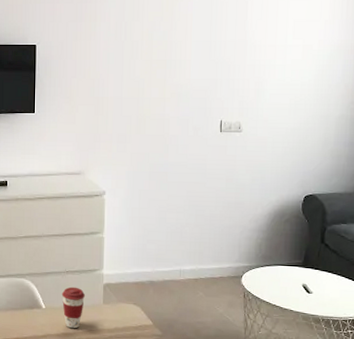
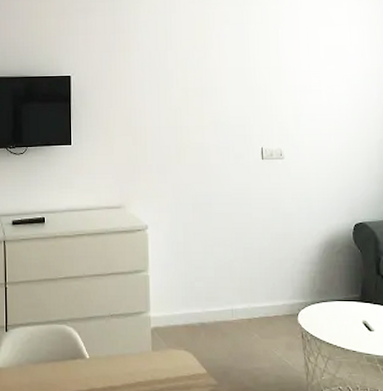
coffee cup: present [61,286,86,329] -> none [106,332,133,381]

